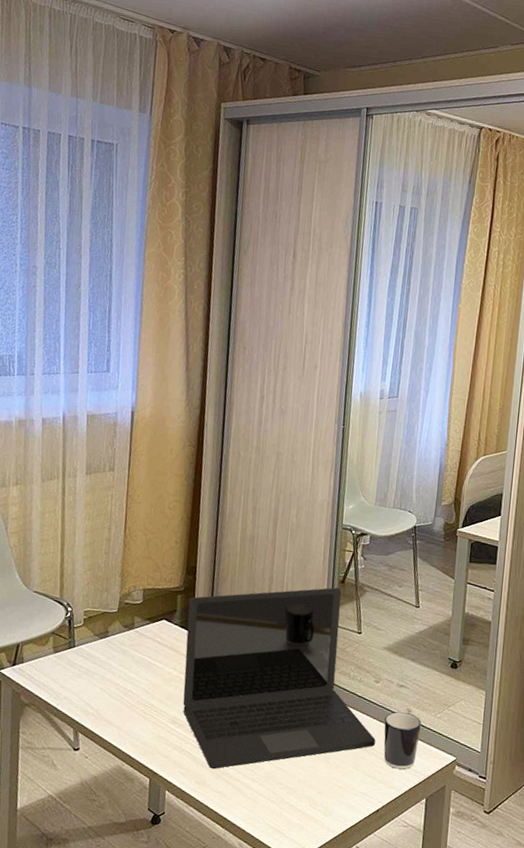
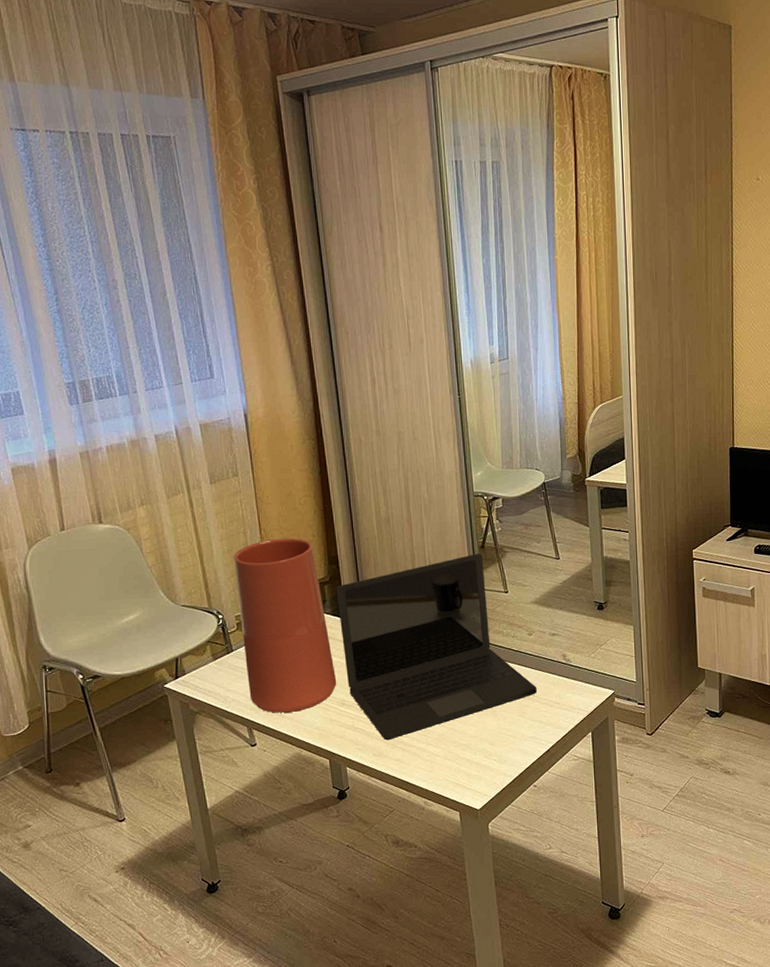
vase: none [82,539,174,722] -> present [234,537,337,713]
mug: present [383,712,421,770] -> none [541,658,578,710]

